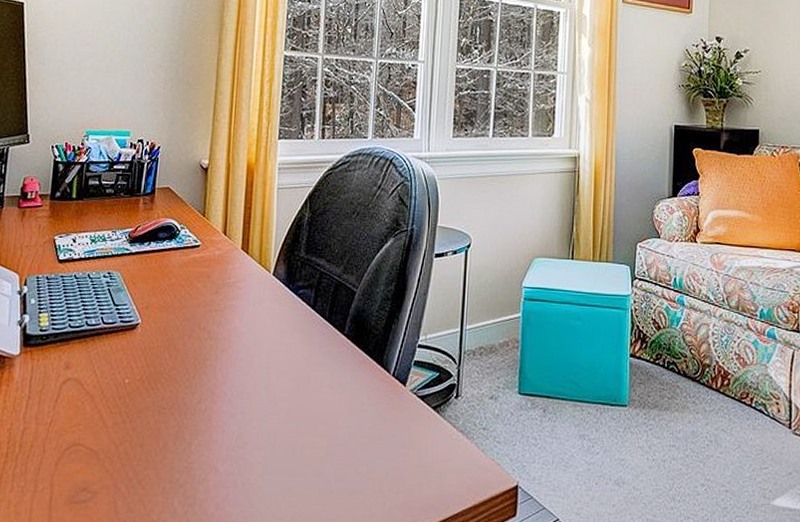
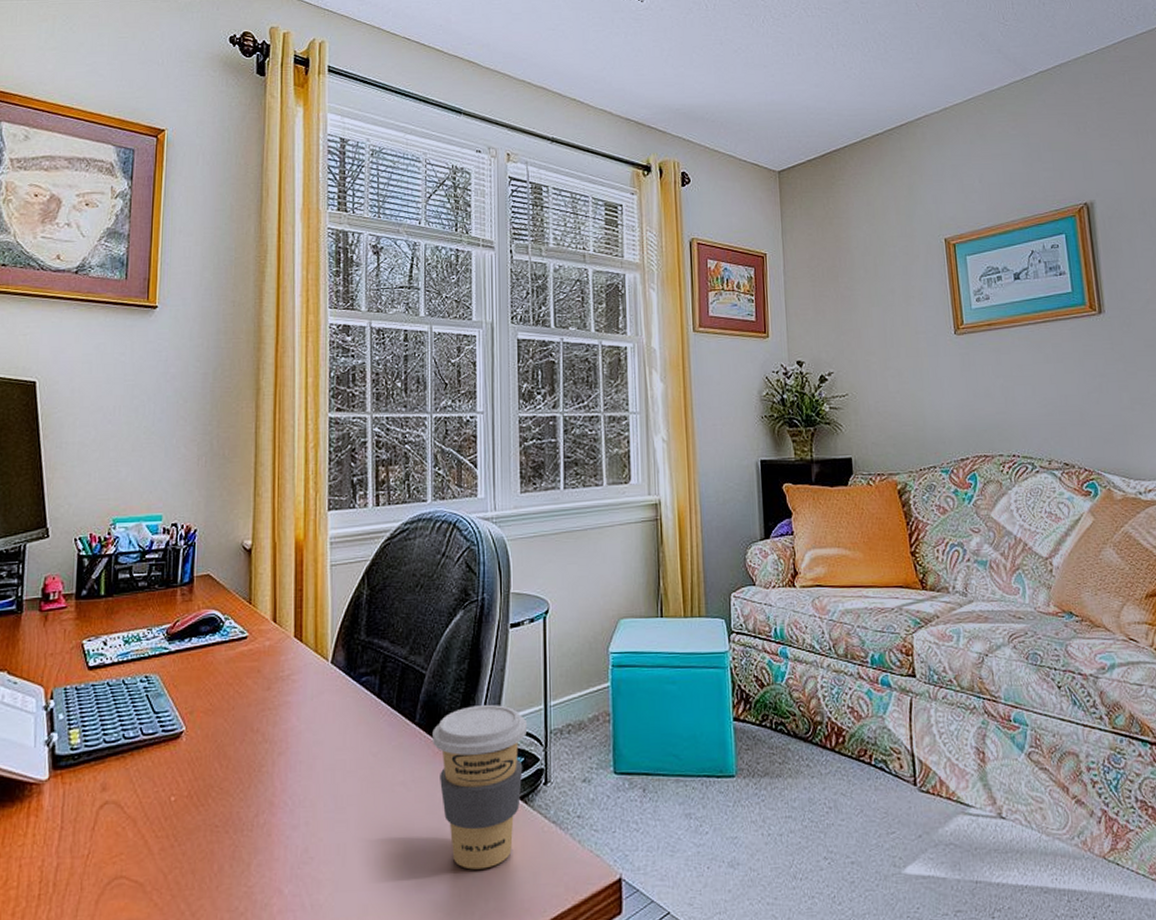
coffee cup: none [358,323,445,467] -> present [432,705,528,870]

